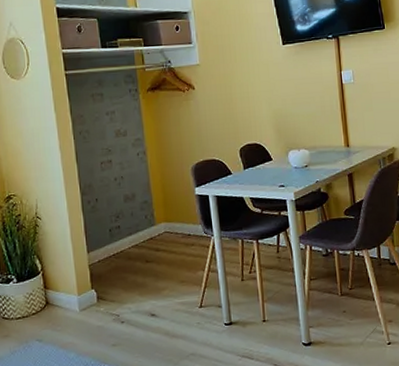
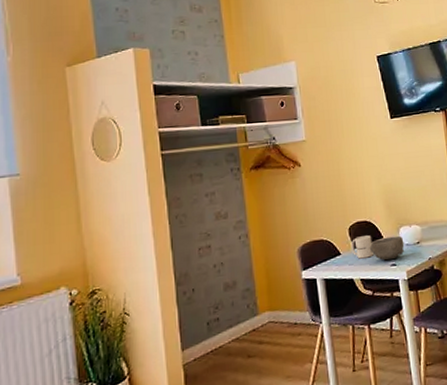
mug: none [241,157,263,179] -> present [350,235,374,259]
bowl: none [259,159,293,182] -> present [369,235,405,261]

